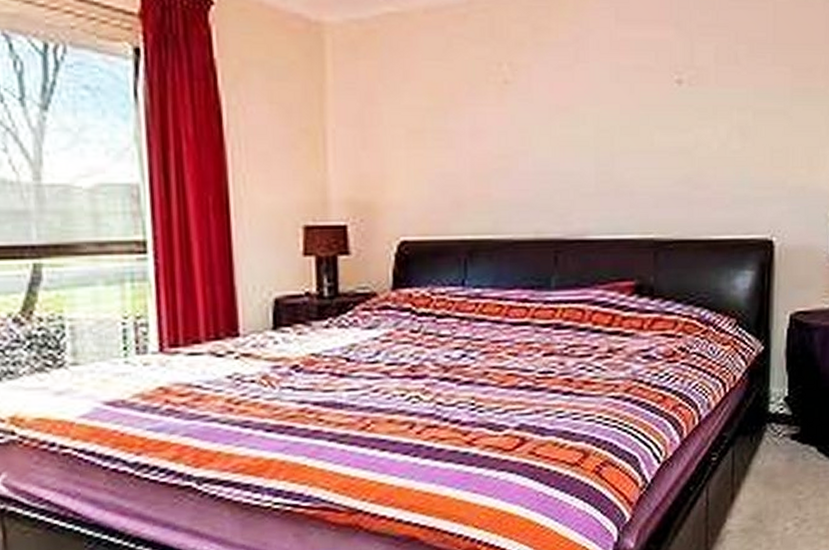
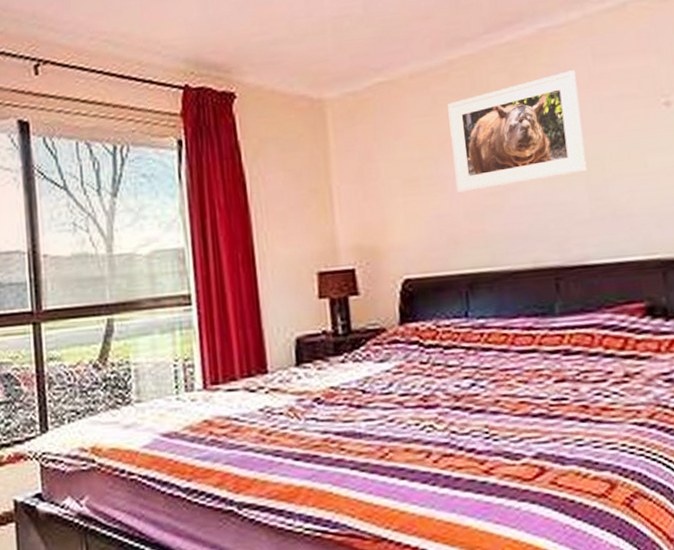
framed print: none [463,32,597,151] -> present [447,70,587,193]

